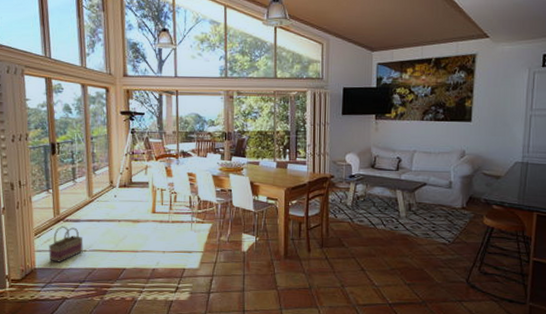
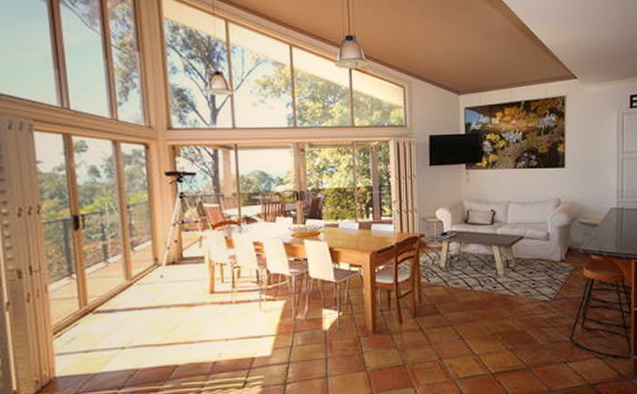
basket: present [49,225,83,263] -> none [74,319,121,367]

